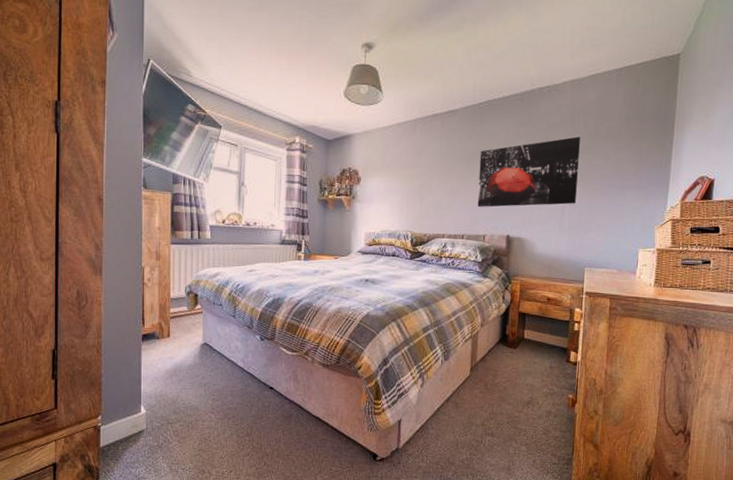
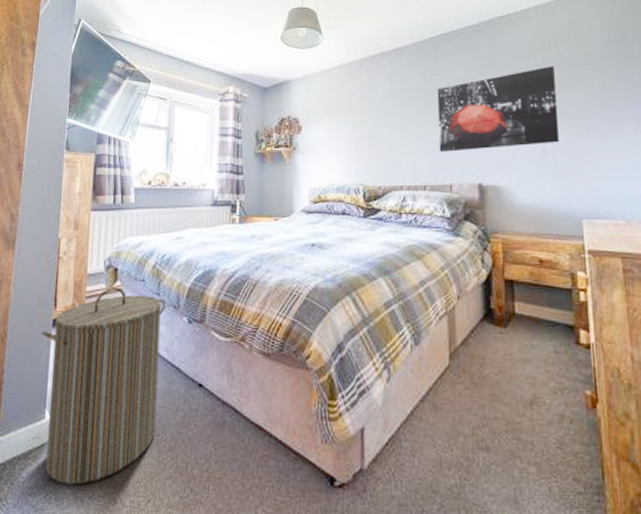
laundry hamper: none [132,309,241,460] -> present [41,287,166,485]

